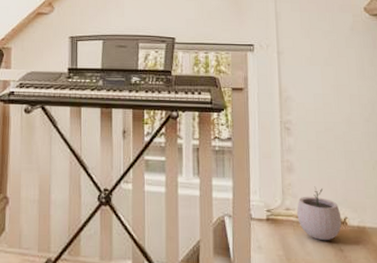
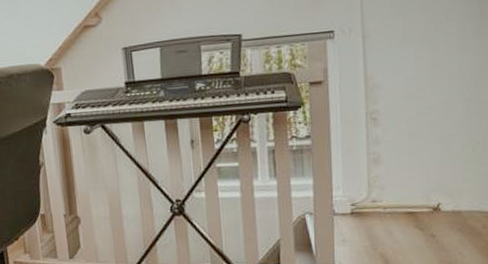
plant pot: present [297,186,342,241] -> none [384,175,435,229]

